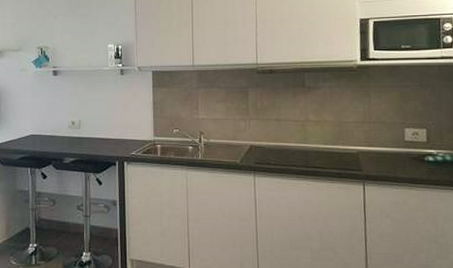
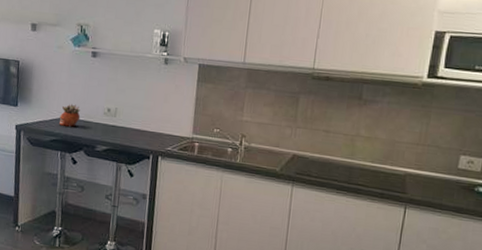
succulent planter: none [27,121,47,143] -> present [59,104,81,127]

